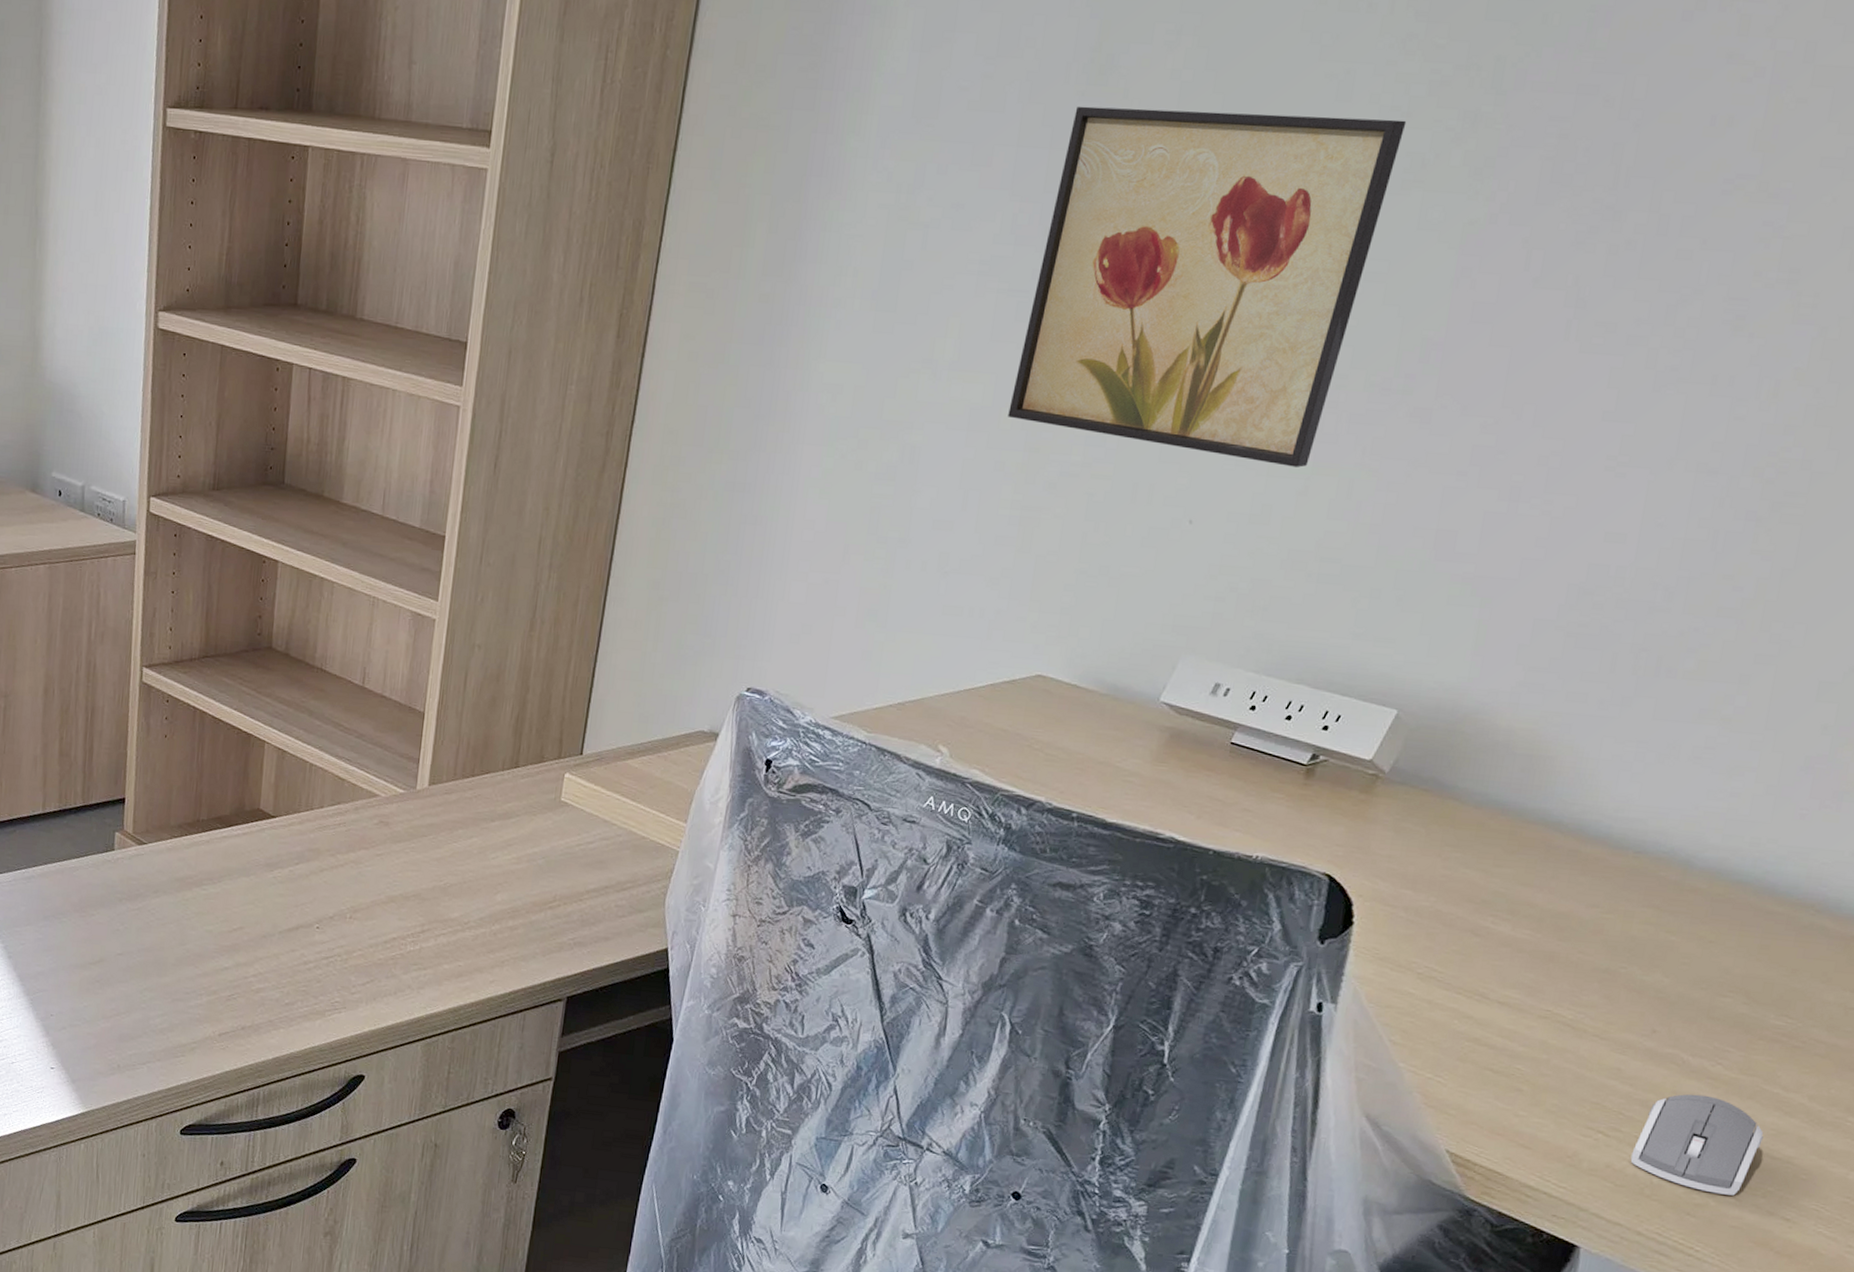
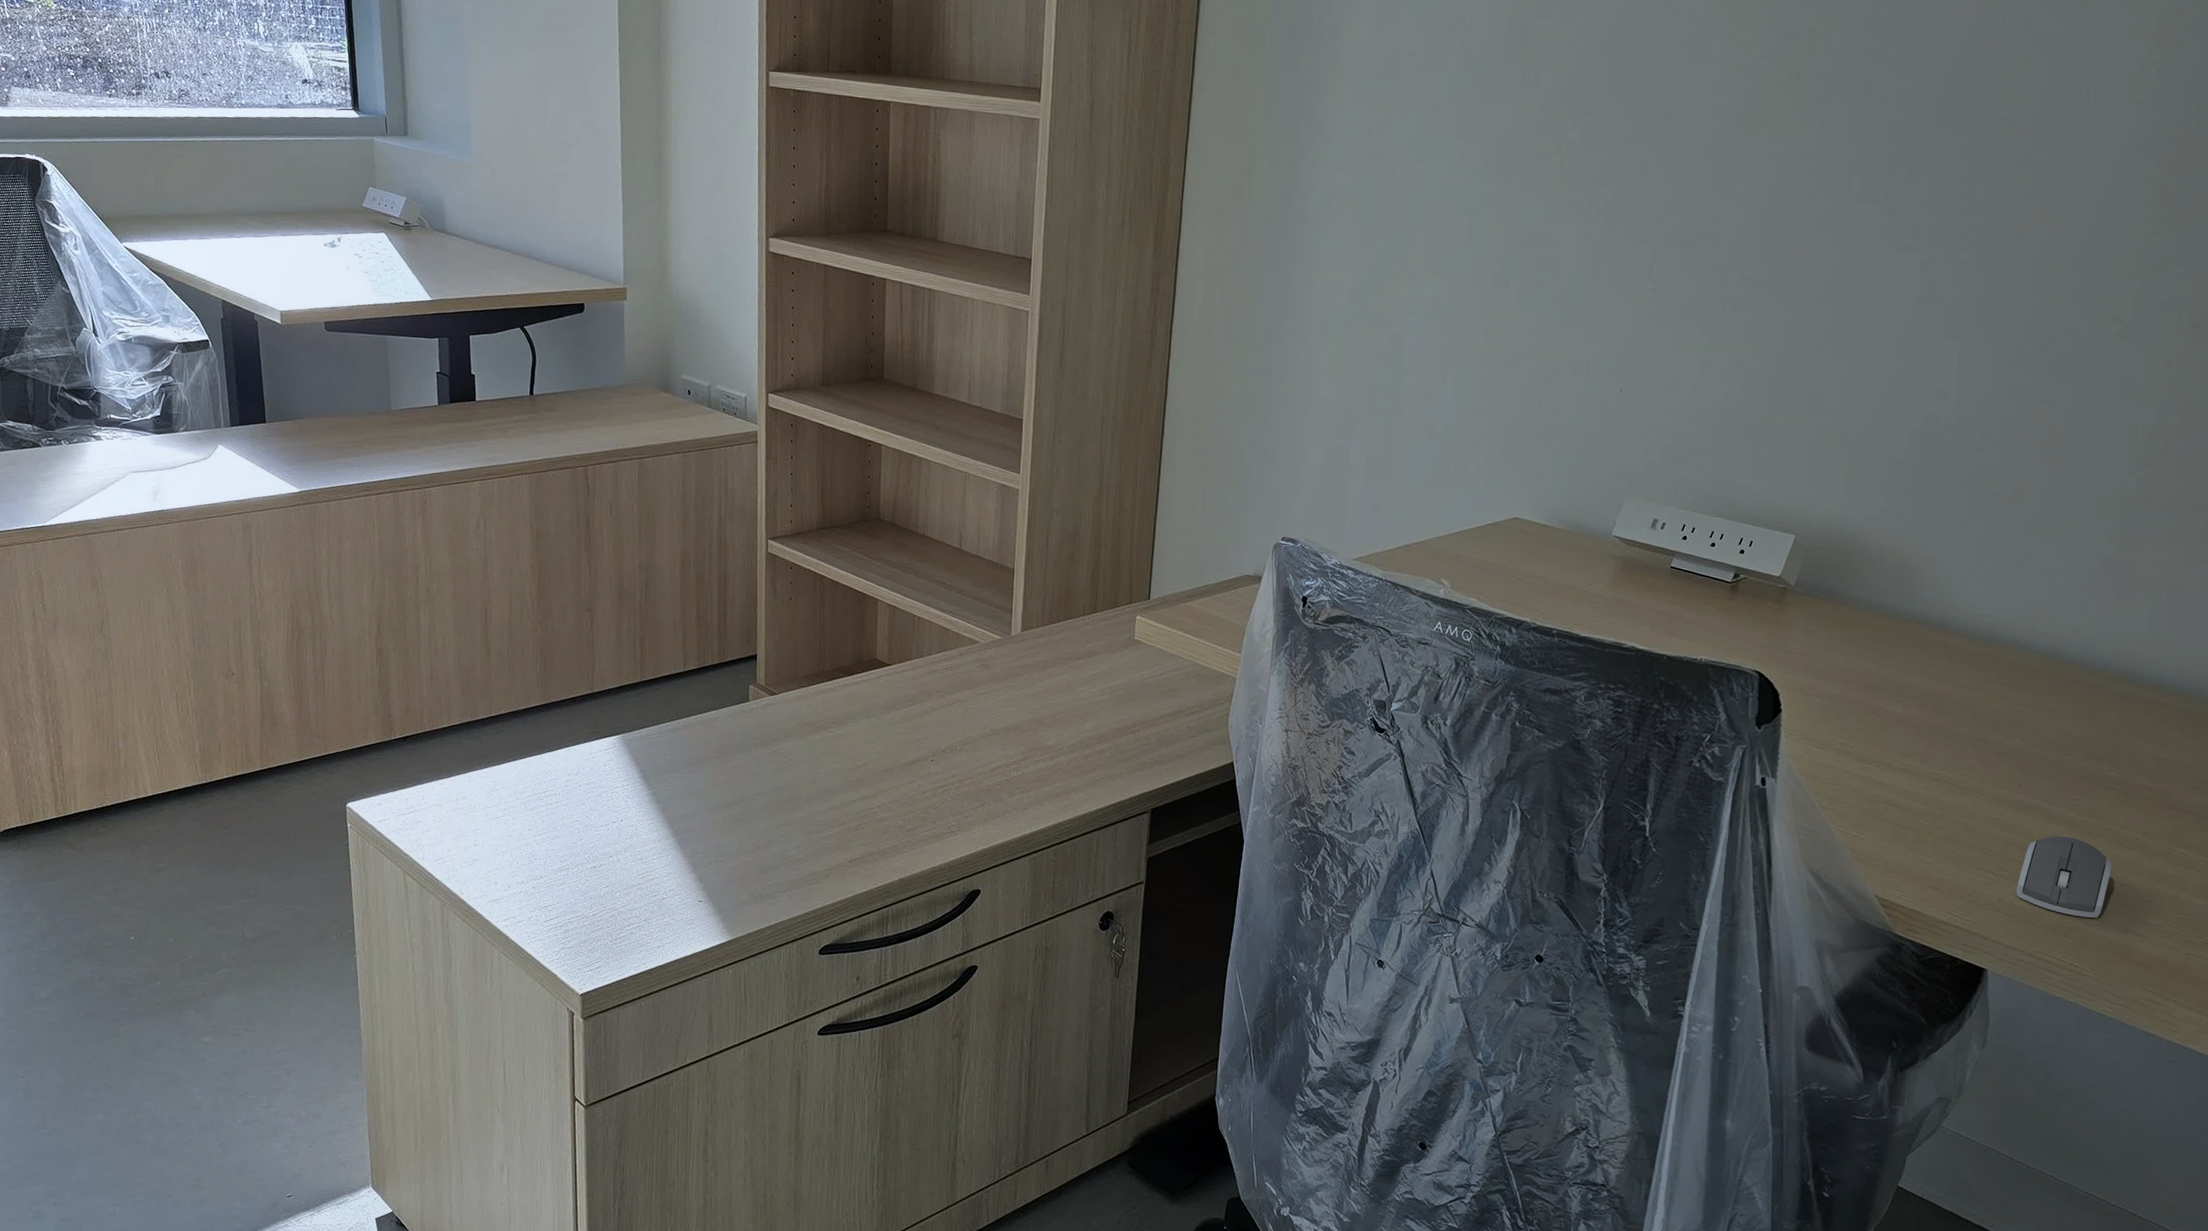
wall art: present [1008,106,1407,468] -> none [1471,67,1749,345]

